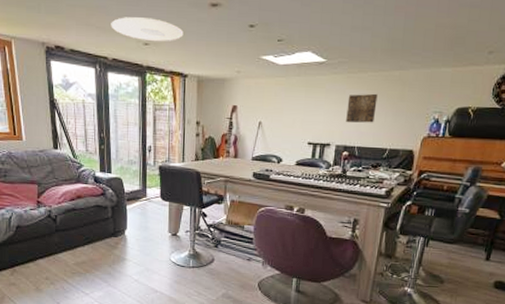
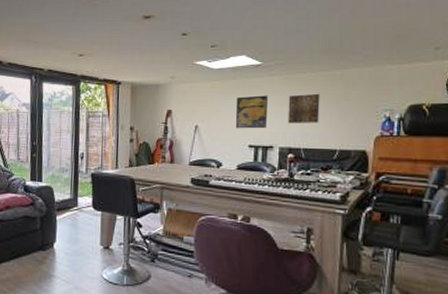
ceiling light: present [111,17,184,42] -> none [47,31,117,53]
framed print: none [296,93,329,127] -> present [235,95,268,129]

